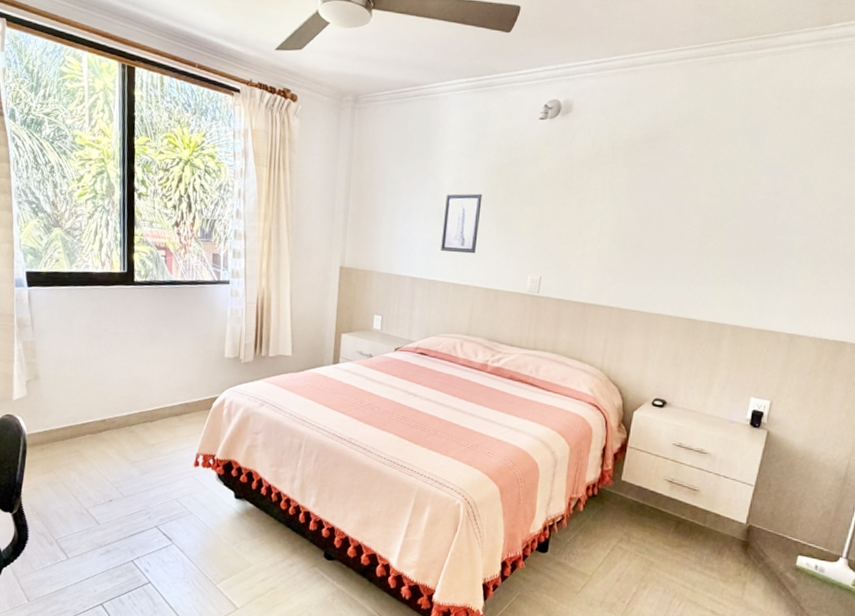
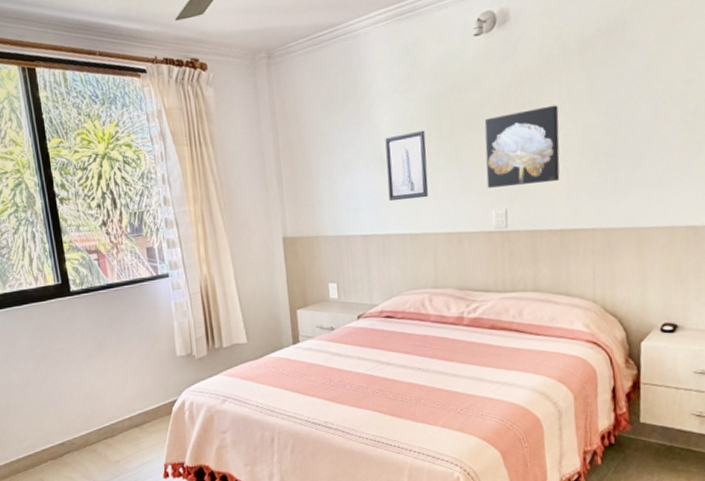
wall art: none [528,193,600,261] -> present [484,105,560,188]

